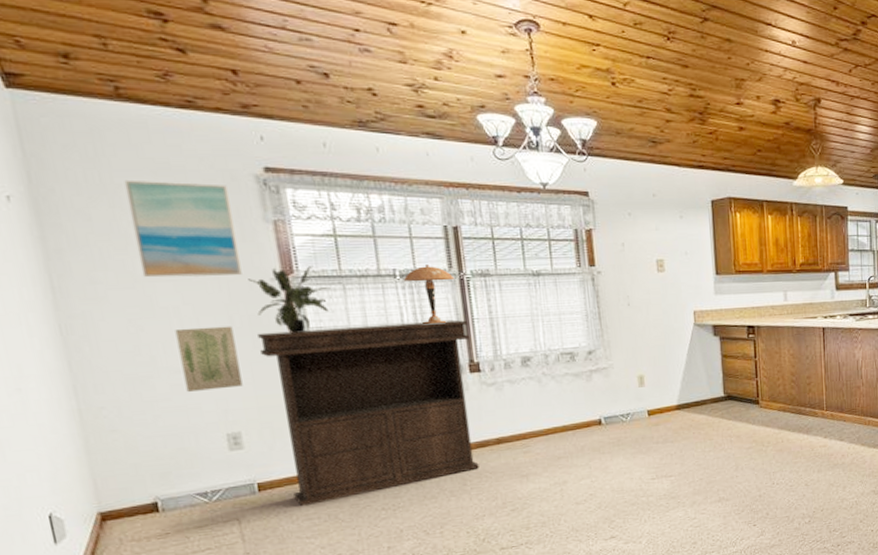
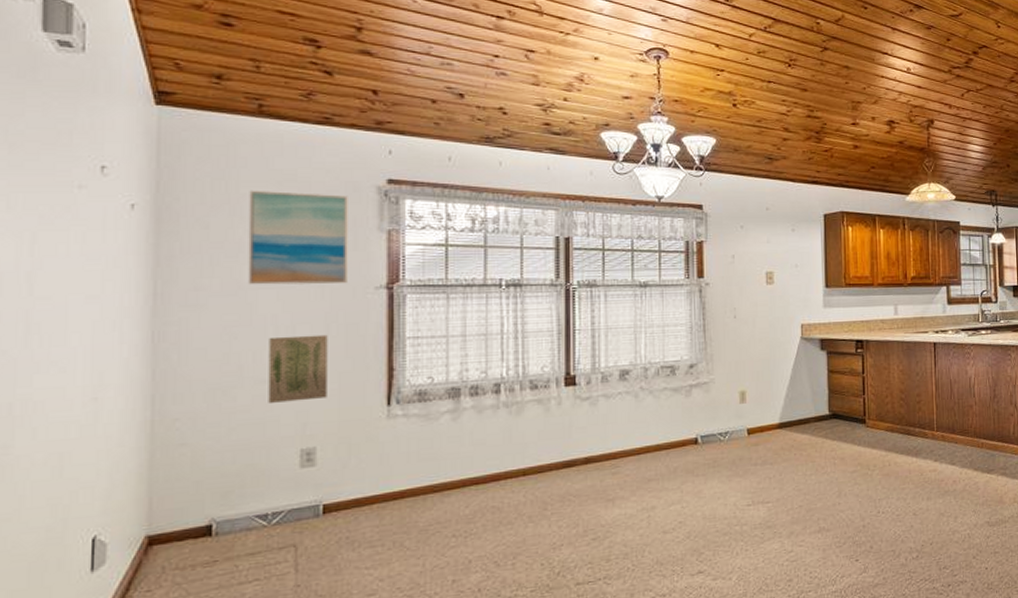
potted plant: present [248,266,330,334] -> none [353,275,434,344]
console table: present [257,319,479,507] -> none [352,330,569,533]
table lamp: present [403,264,455,324] -> none [508,274,561,335]

